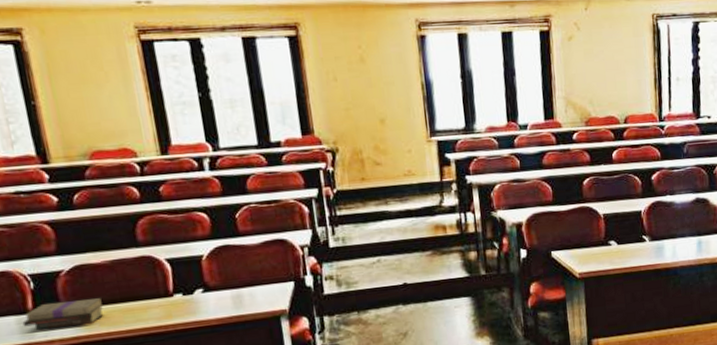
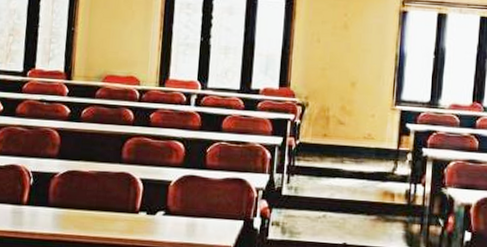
books: present [22,298,104,331] -> none [15,199,81,225]

